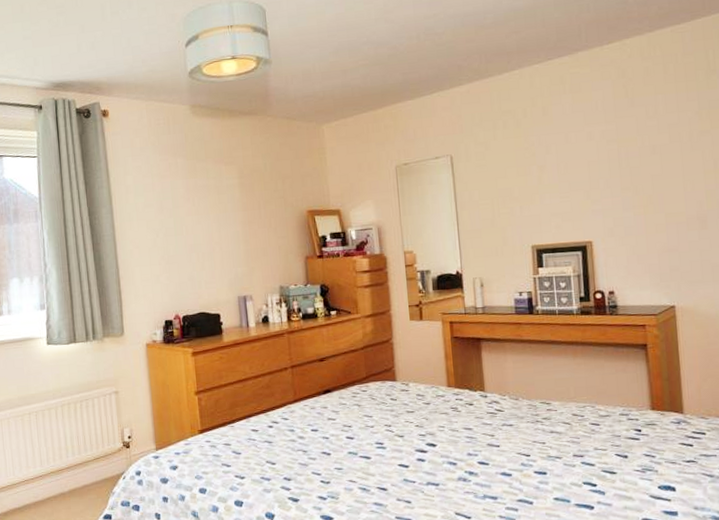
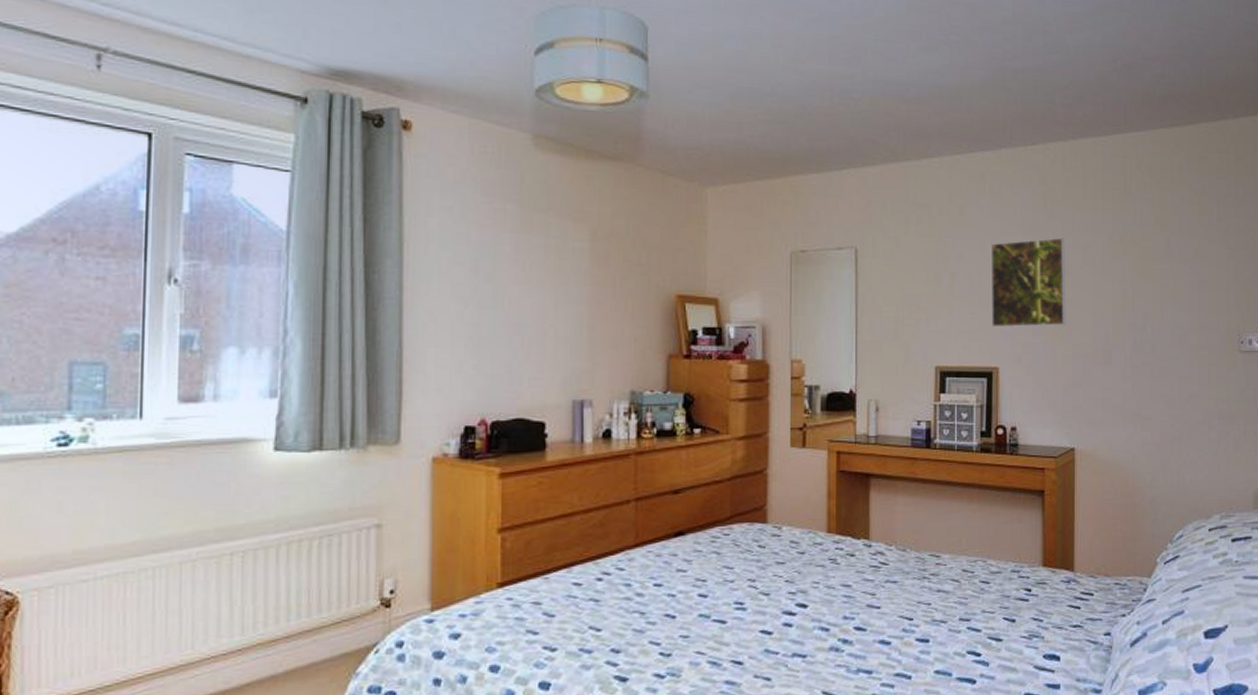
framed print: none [575,121,657,208] -> present [990,237,1066,328]

